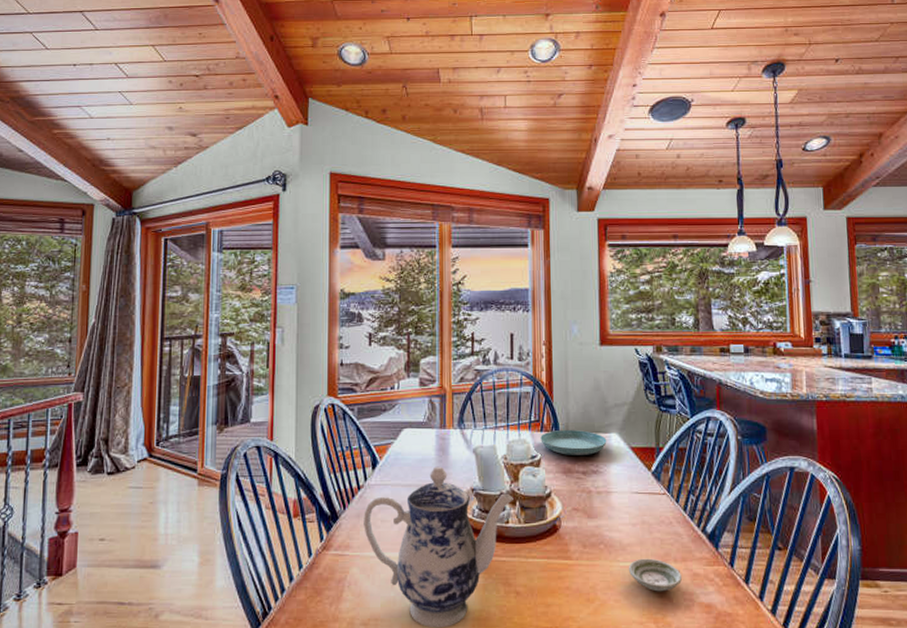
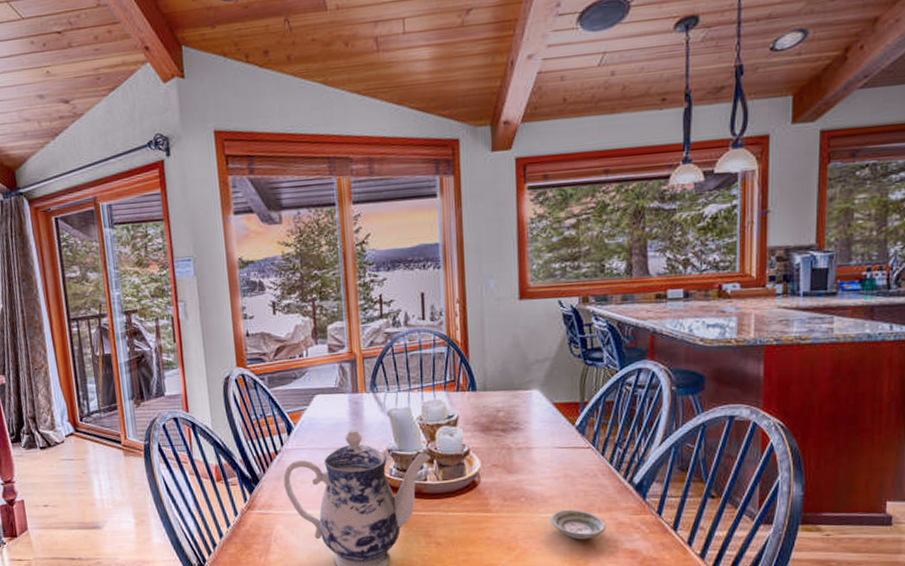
saucer: present [540,429,607,455] -> none [457,388,528,414]

